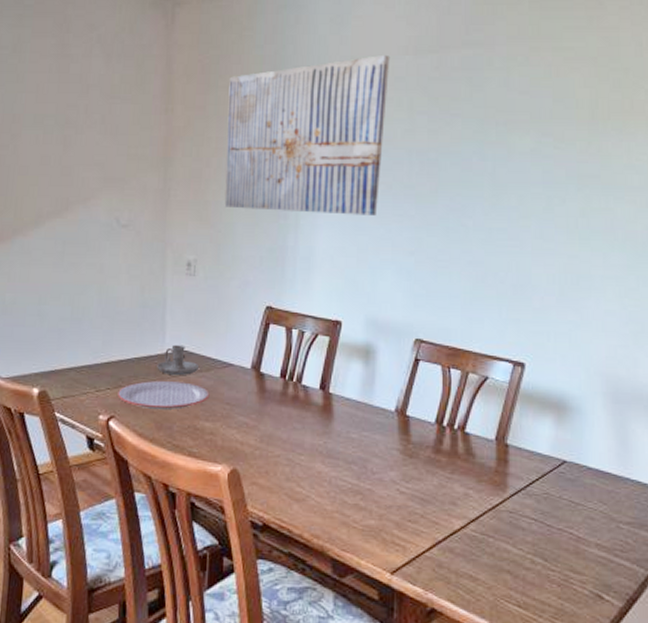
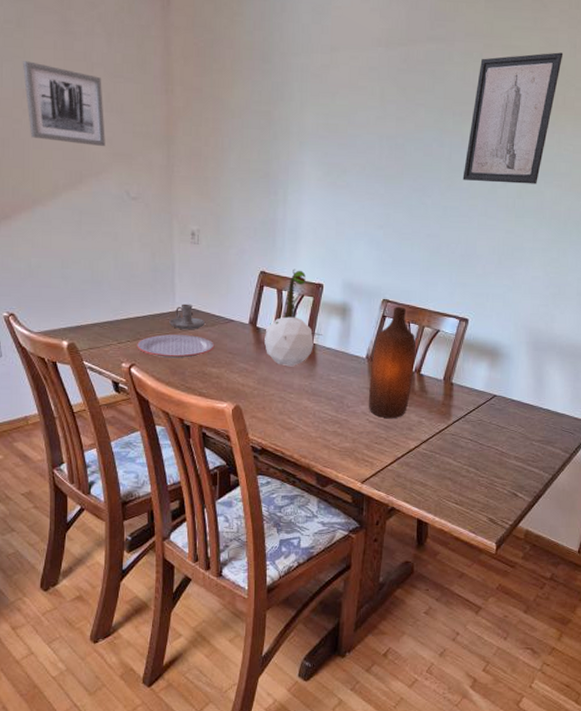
wall art: none [14,86,97,172] -> present [23,61,105,147]
wall art: present [224,54,390,215] -> none [222,45,365,193]
plant: none [269,303,340,421] -> present [264,268,322,367]
bottle: none [399,348,459,490] -> present [369,307,416,419]
wall art: none [510,52,627,200] -> present [462,52,564,184]

